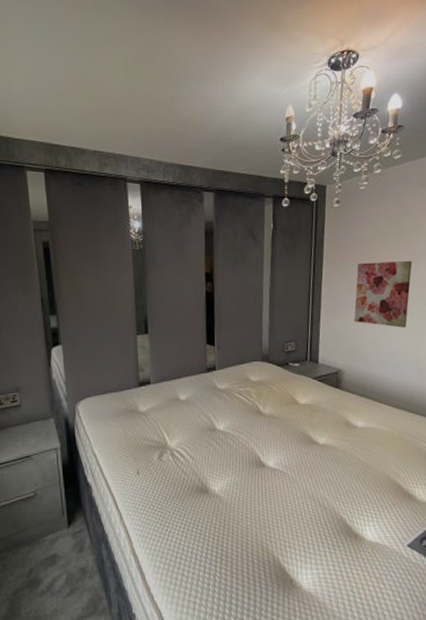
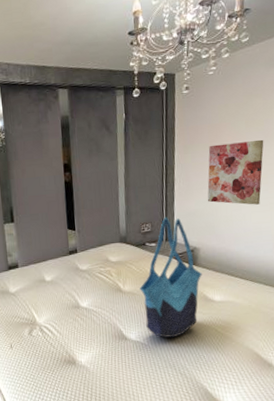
tote bag: none [280,336,346,466] -> present [140,217,202,338]

